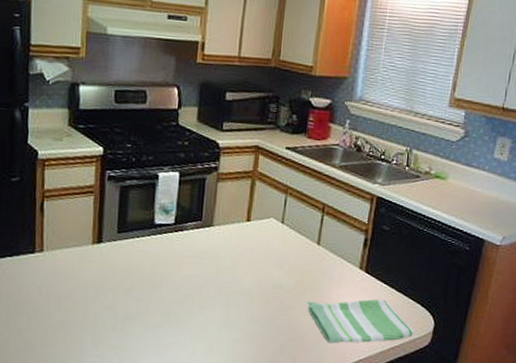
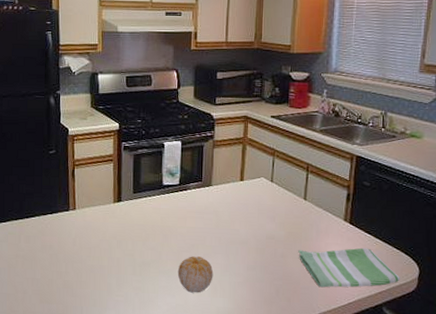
fruit: none [167,308,210,352] -> present [177,256,214,293]

